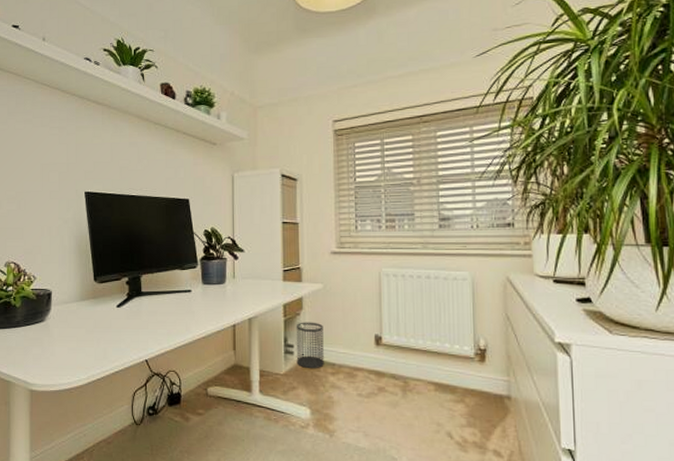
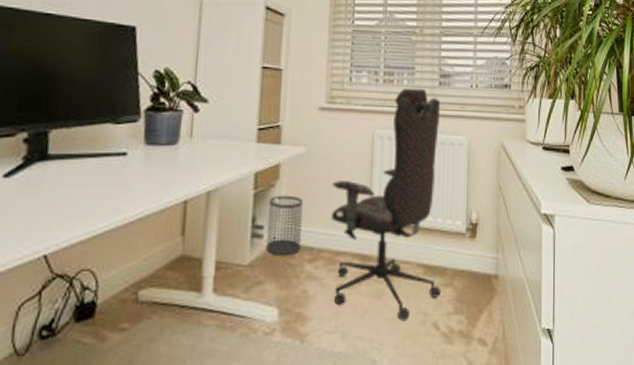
office chair: none [346,231,452,429] -> present [331,87,441,322]

